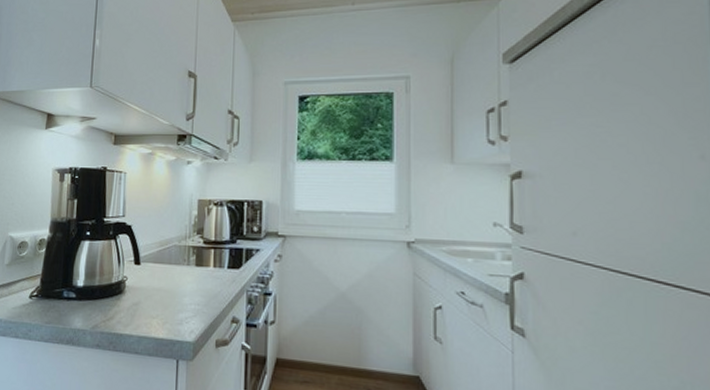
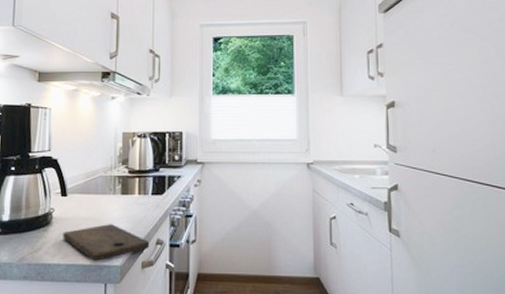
cutting board: none [135,296,225,336] -> present [62,224,150,262]

